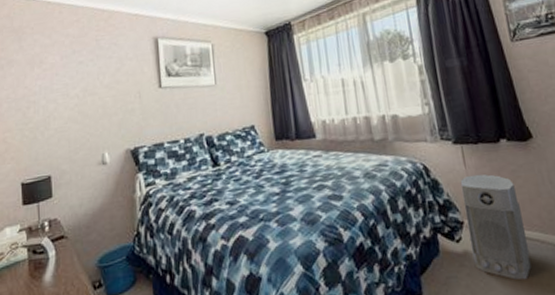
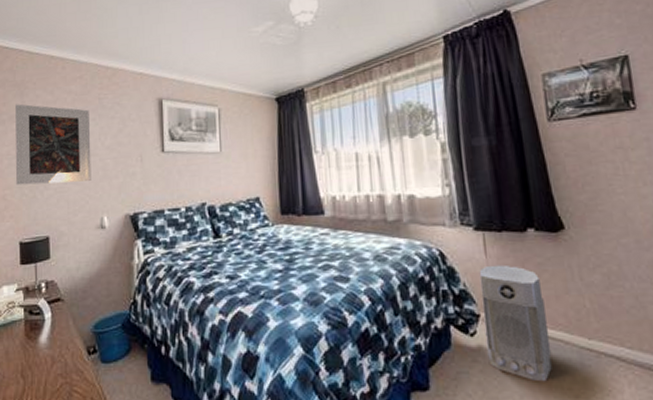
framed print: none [14,49,91,128] -> present [15,104,91,186]

